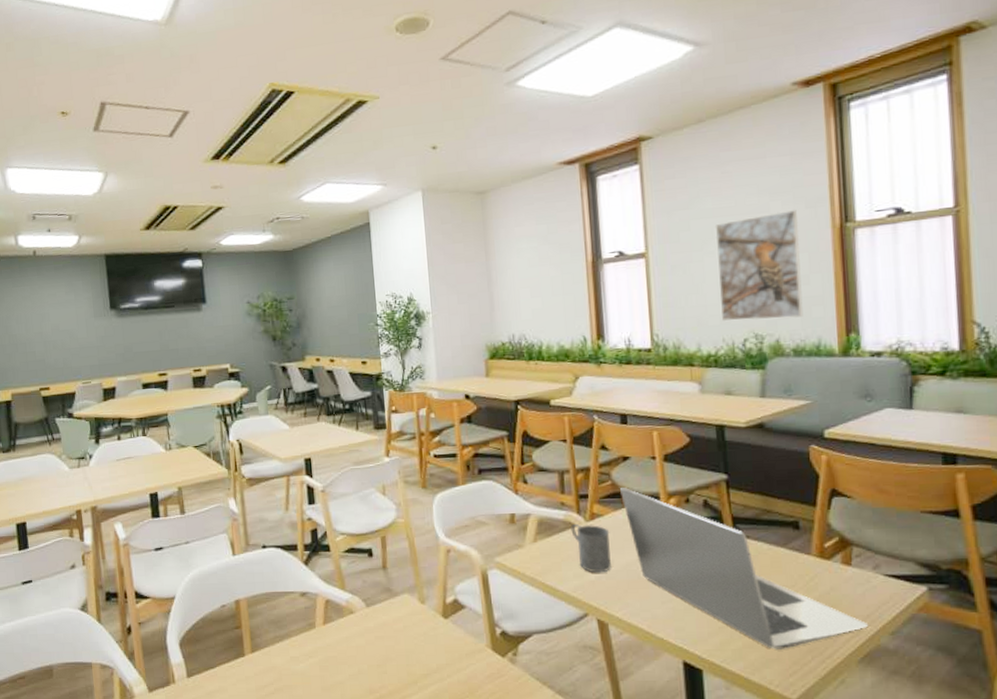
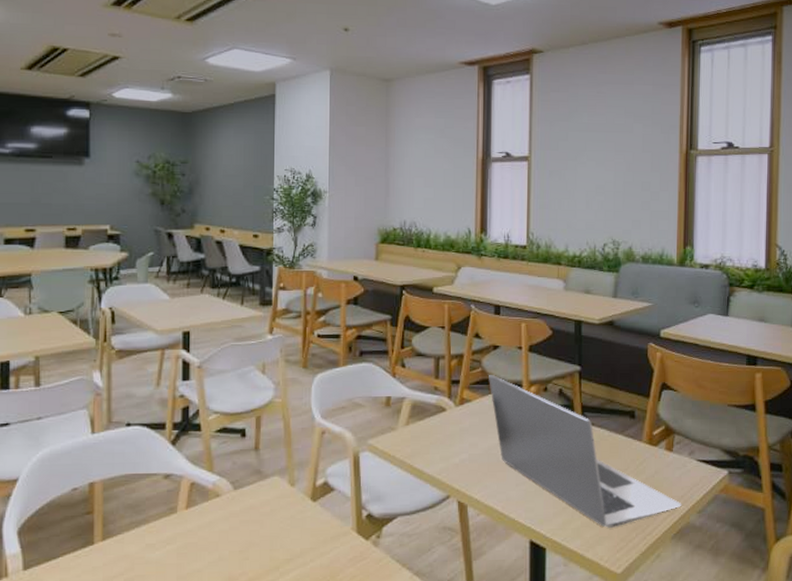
mug: present [571,524,611,573] -> none [441,409,476,456]
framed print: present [715,210,803,322] -> none [588,133,655,228]

